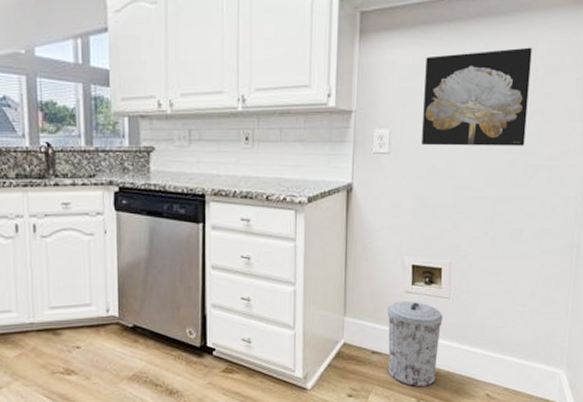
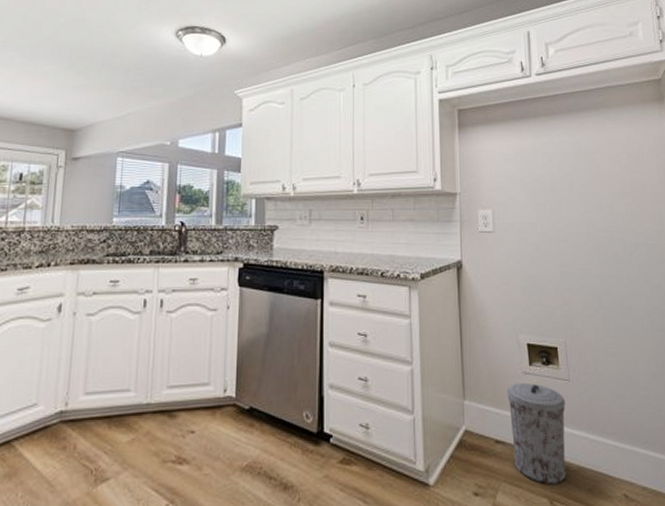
wall art: present [422,47,532,146] -> none [519,138,620,225]

